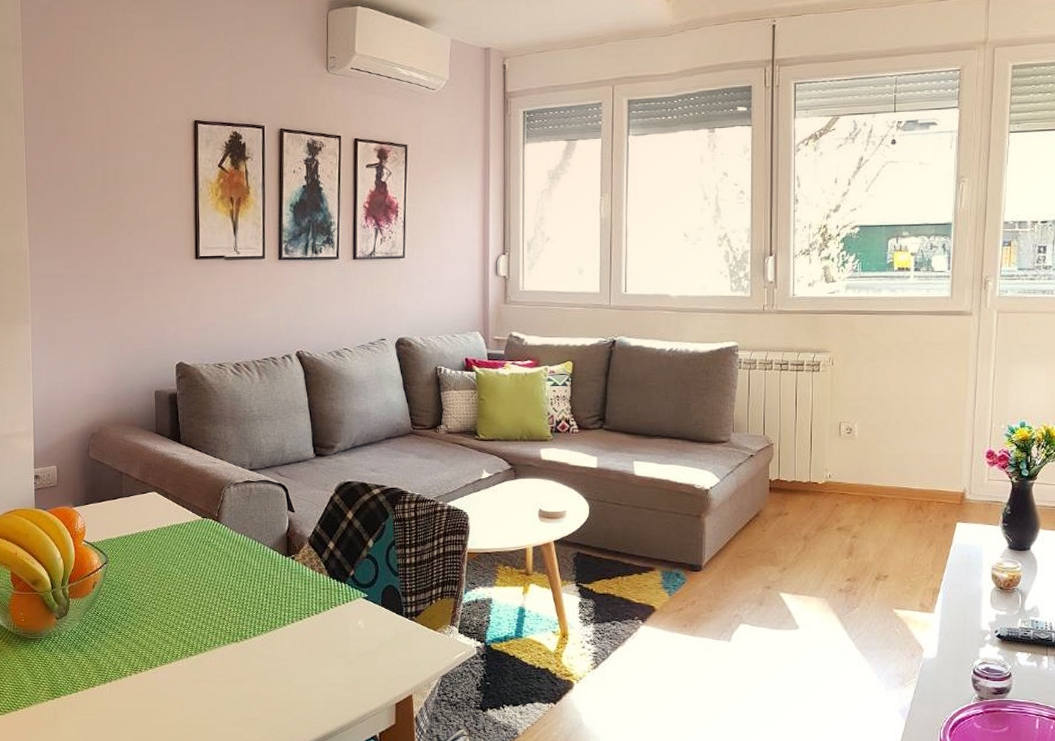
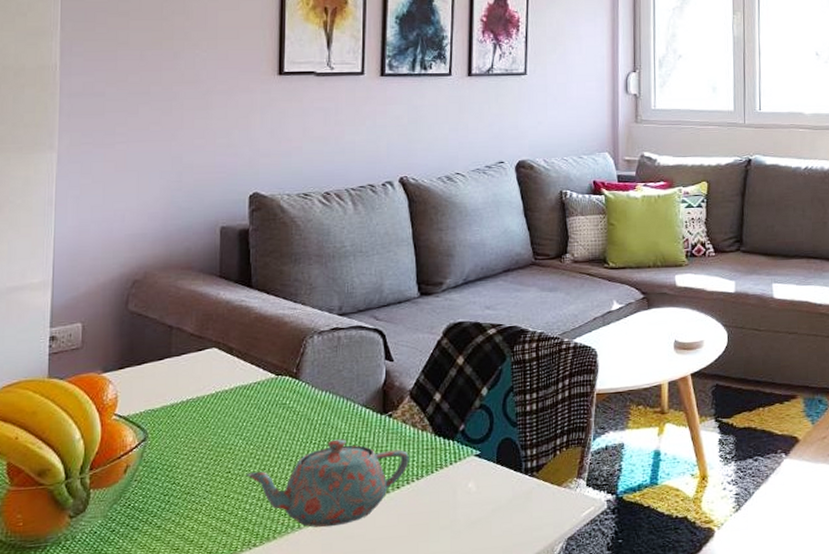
teapot: none [182,575,309,646] -> present [246,439,409,528]

